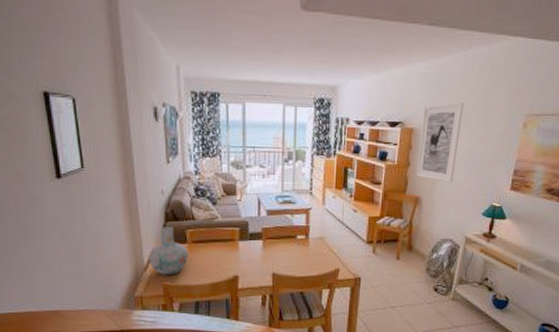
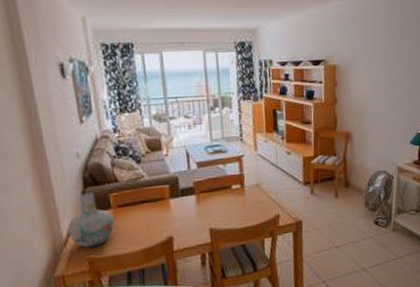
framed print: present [416,103,464,184] -> none [343,37,381,116]

